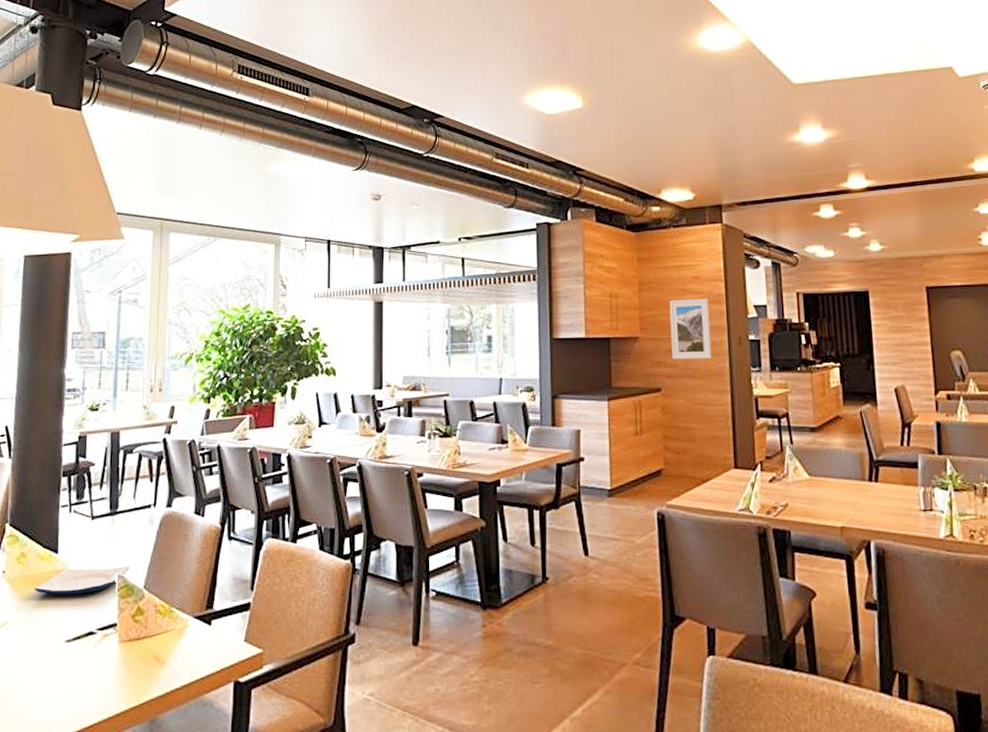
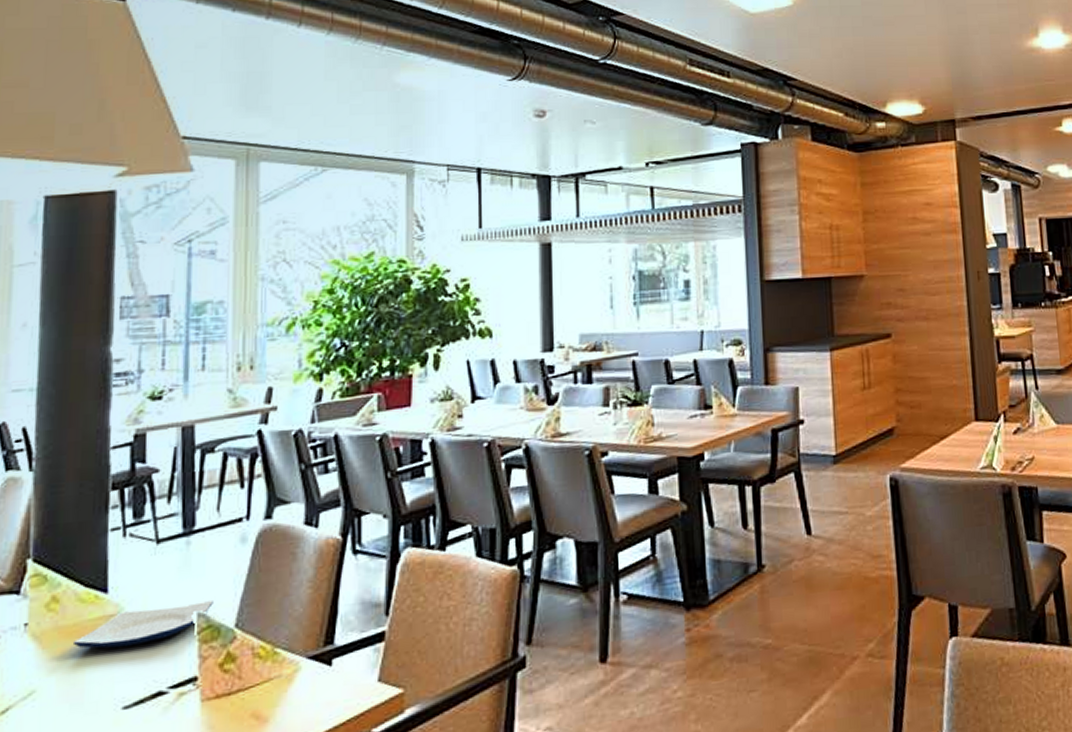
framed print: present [669,298,712,359] -> none [898,227,948,300]

